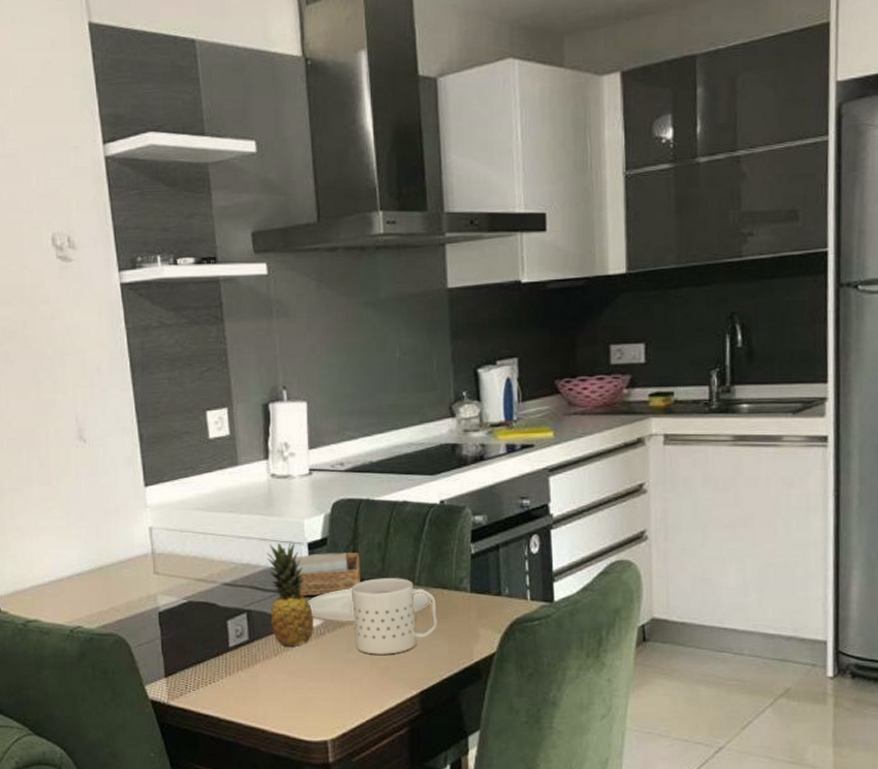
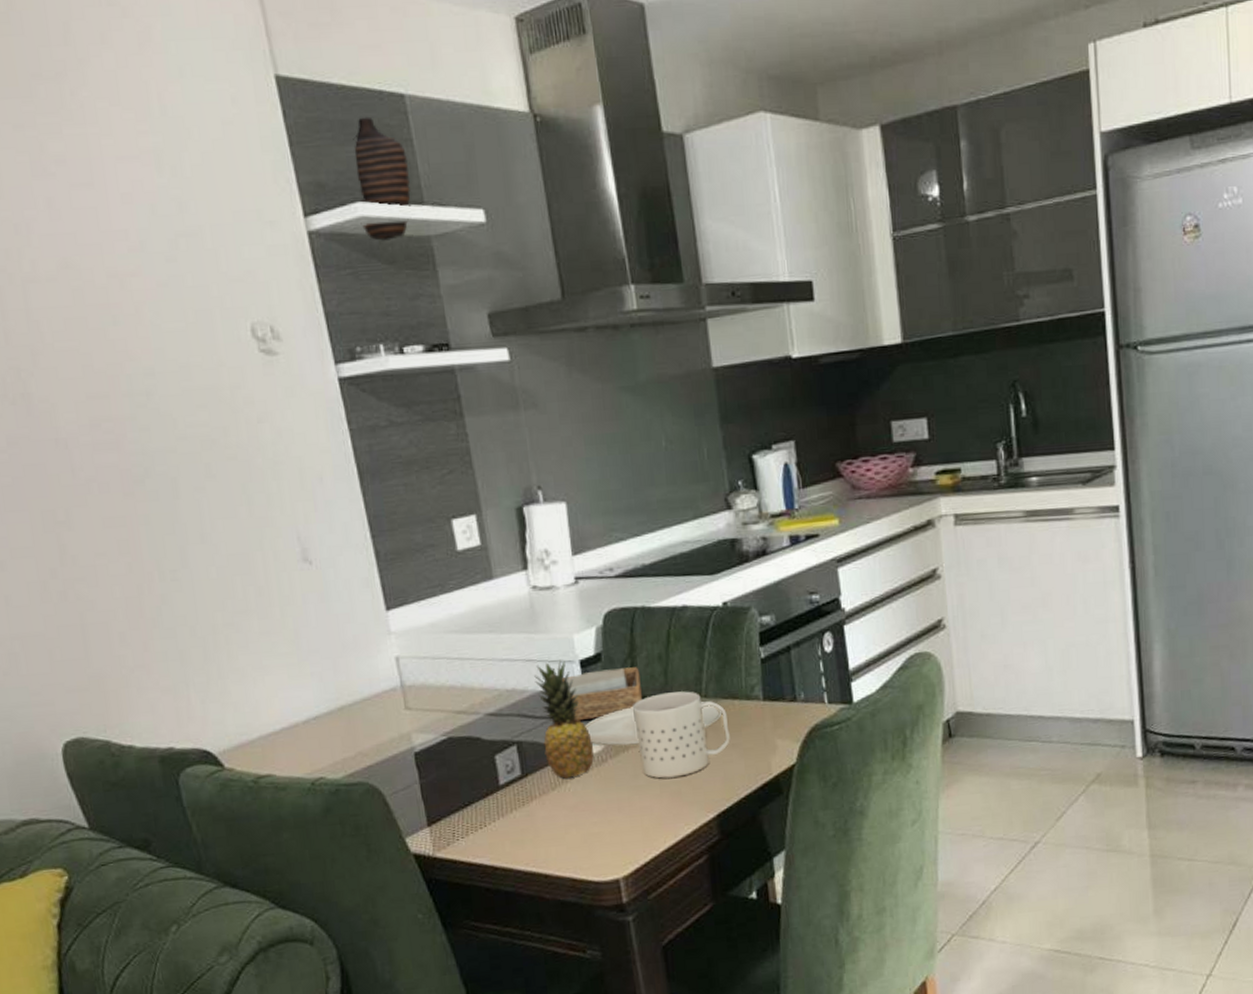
decorative vase: none [149,58,194,166] -> present [353,116,410,241]

